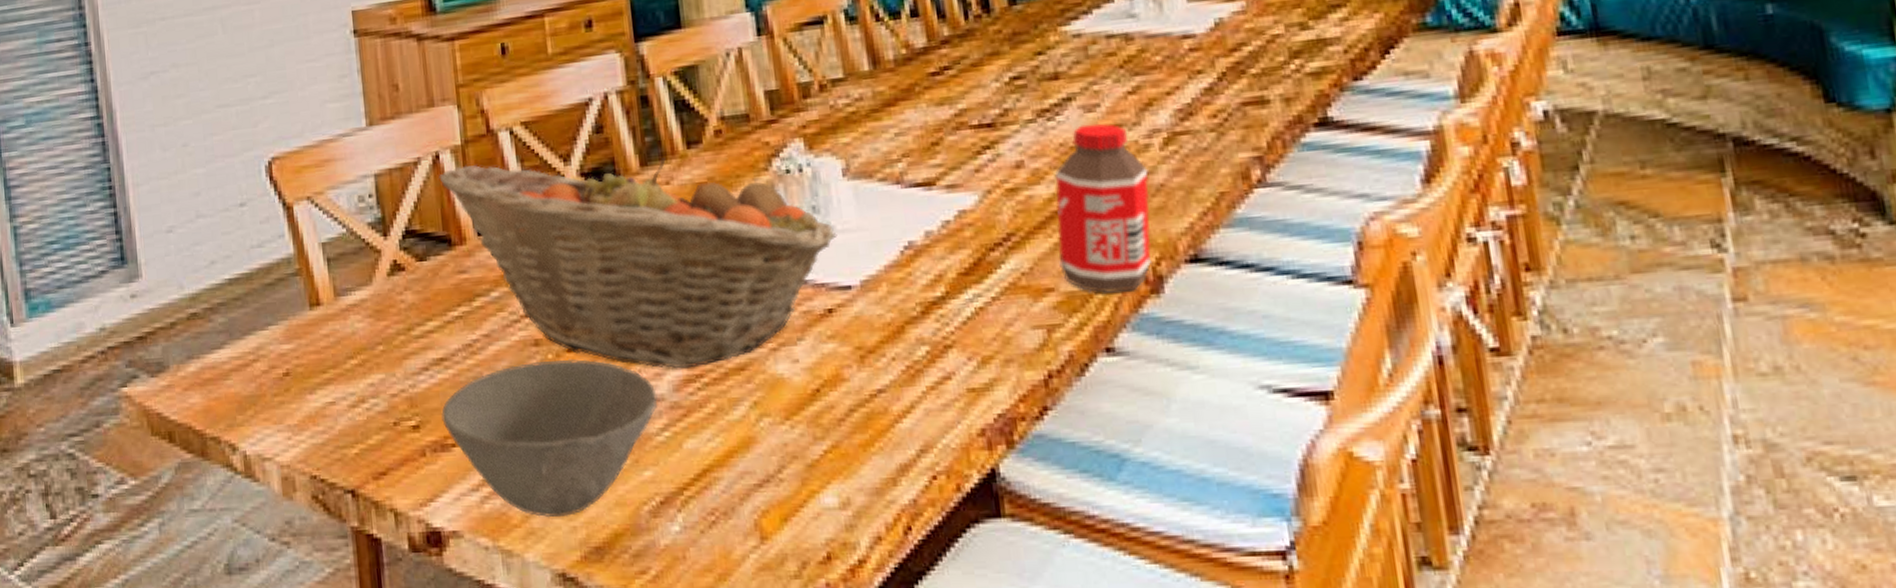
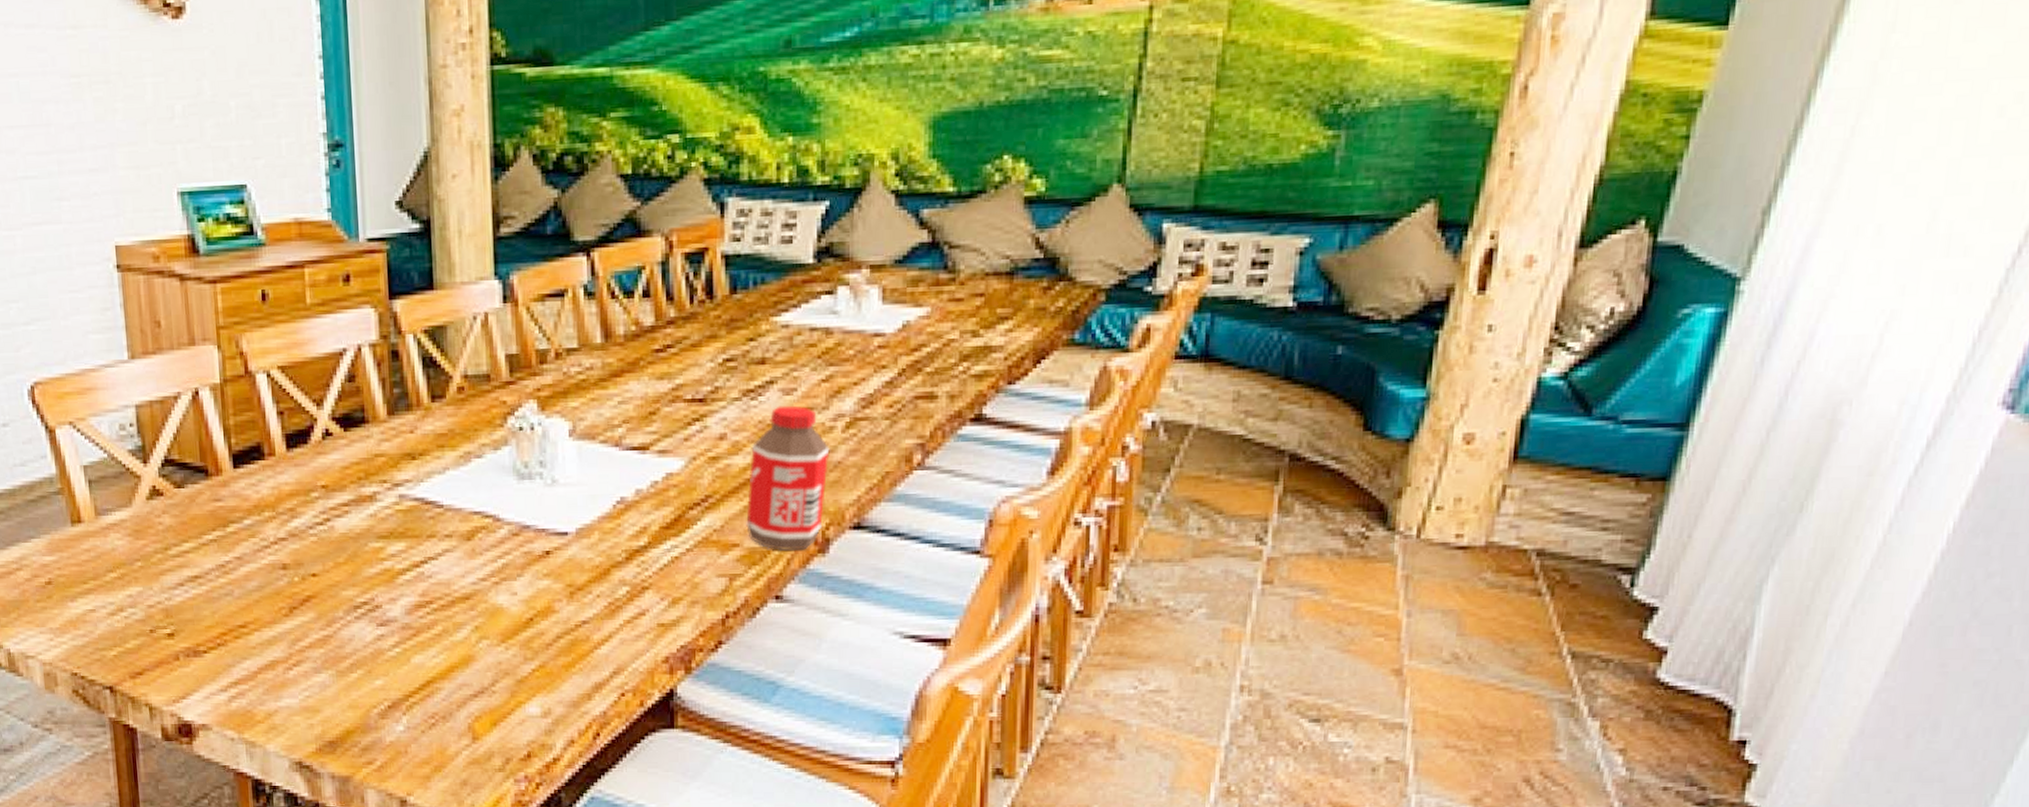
fruit basket: present [439,157,837,369] -> none [198,403,560,596]
bowl: present [441,358,658,518] -> none [195,582,391,716]

